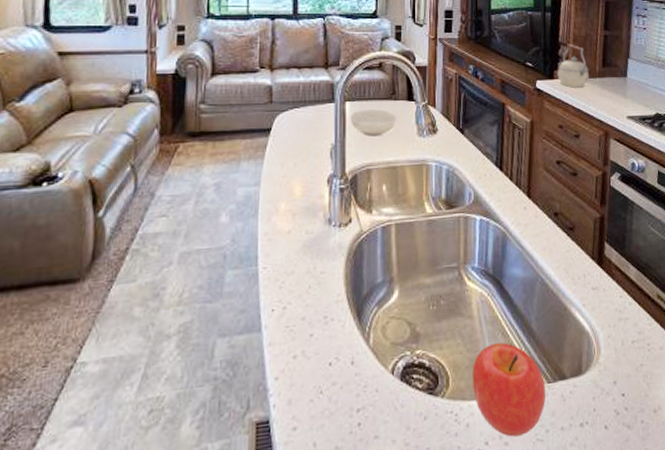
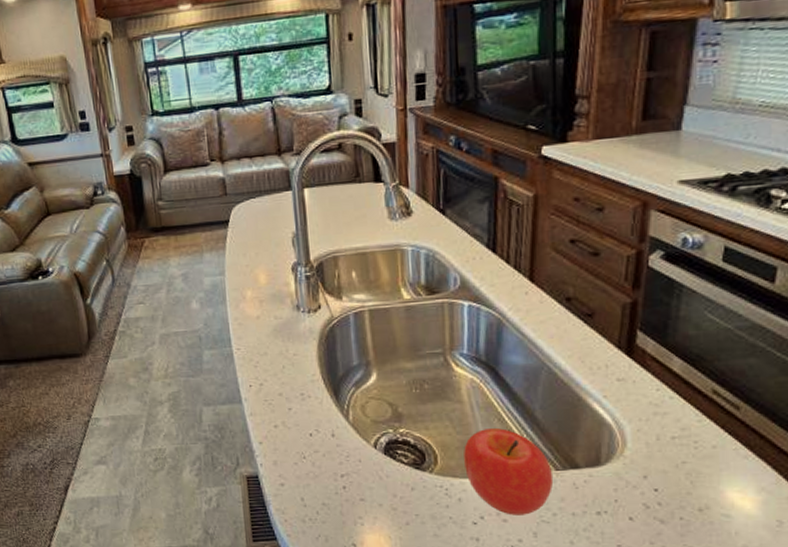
bowl: present [350,109,397,137] -> none [310,194,363,223]
kettle: present [557,44,590,88] -> none [571,95,622,151]

